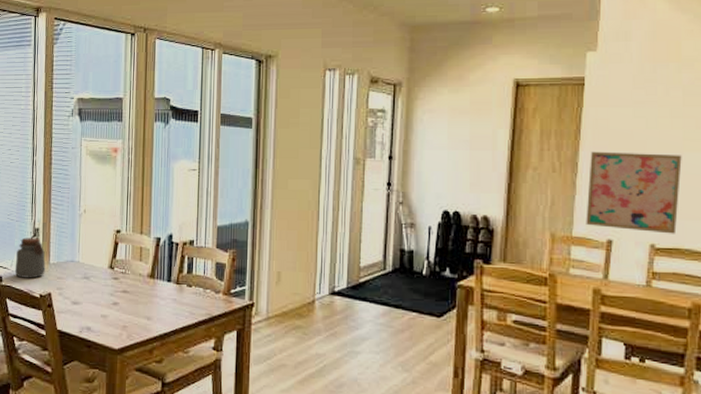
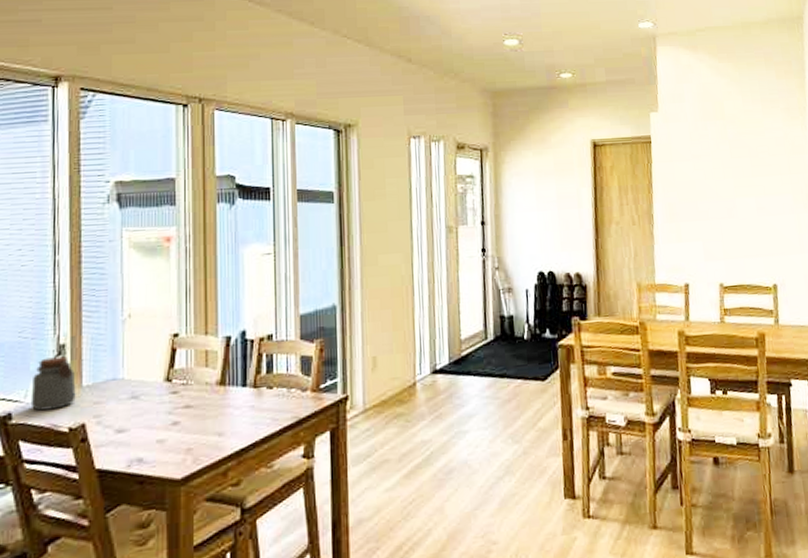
wall art: present [586,151,682,234] -> none [663,201,738,273]

